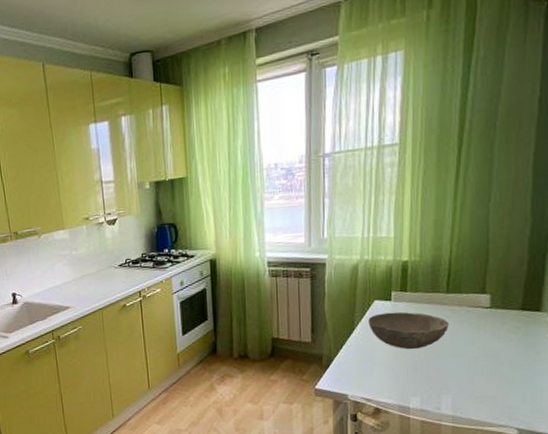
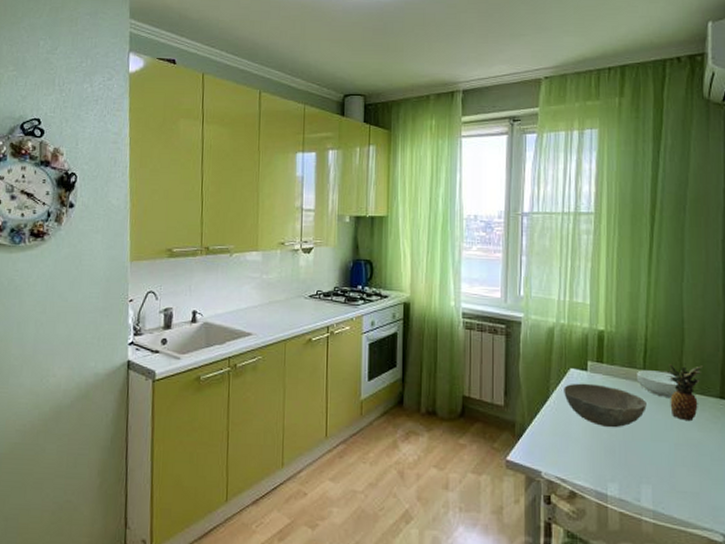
cereal bowl: none [440,292,481,316] -> present [637,370,678,397]
fruit: none [466,280,506,334] -> present [663,362,702,420]

